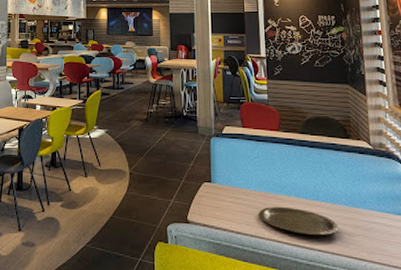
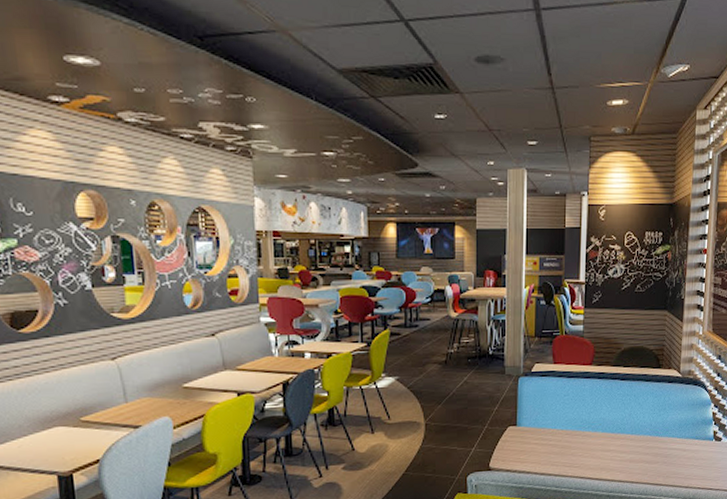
plate: present [258,206,339,236] -> none [564,443,640,469]

